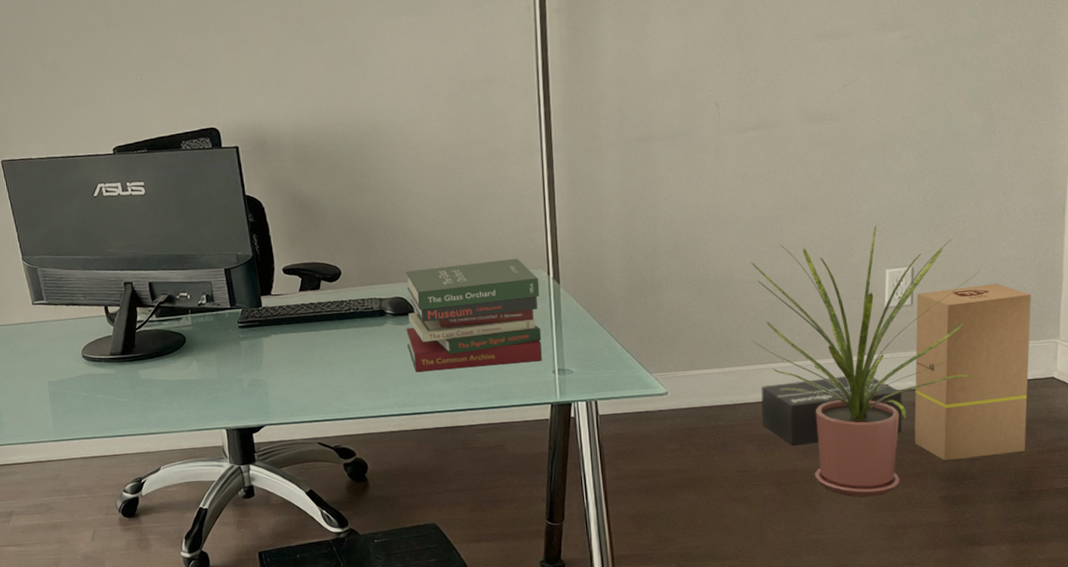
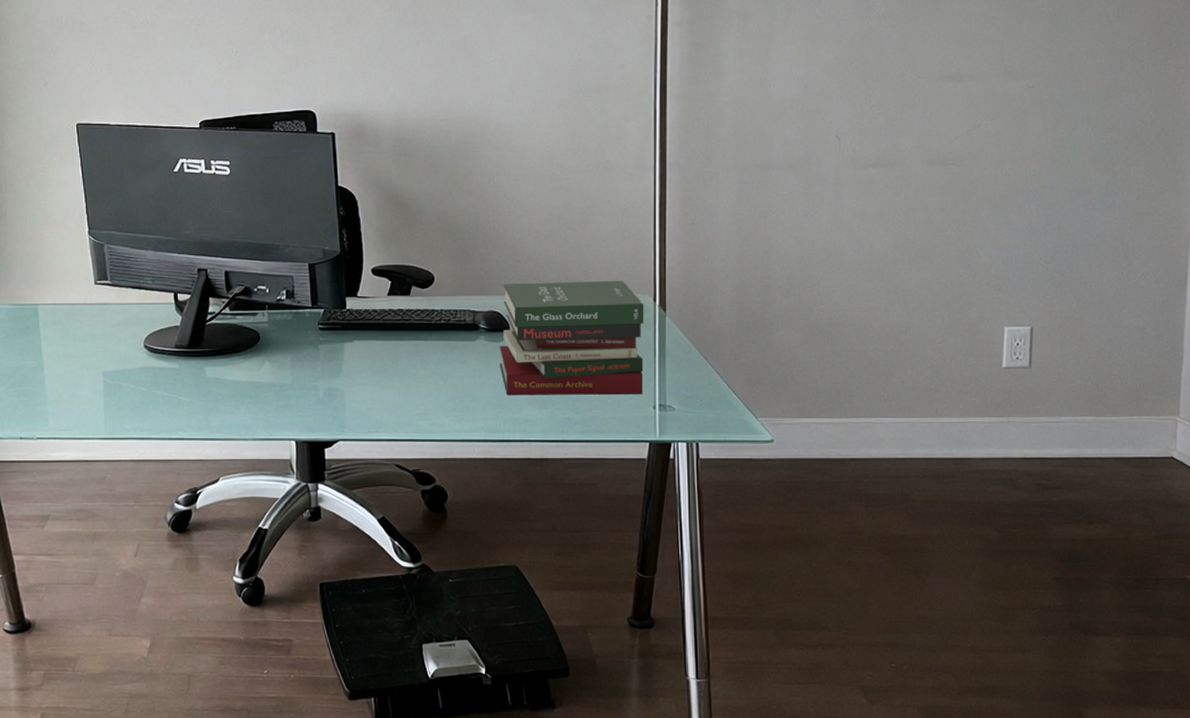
house plant: present [751,225,986,497] -> none [864,279,1104,572]
box: present [761,375,903,445] -> none [870,438,1018,509]
cardboard box: present [914,283,1031,460] -> none [1029,352,1151,538]

